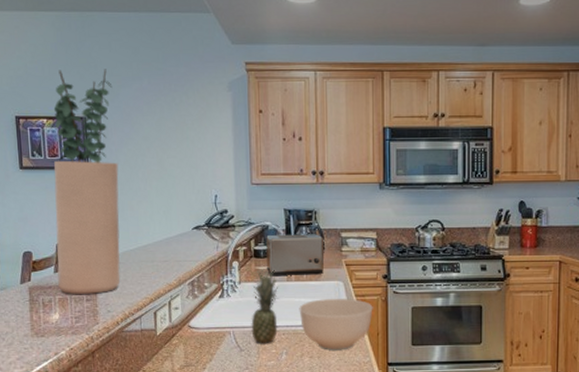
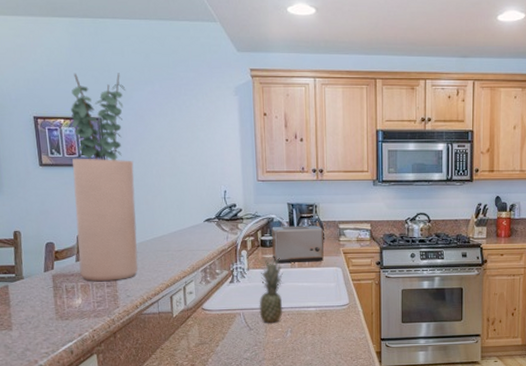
bowl: present [299,298,373,349] -> none [302,282,368,327]

